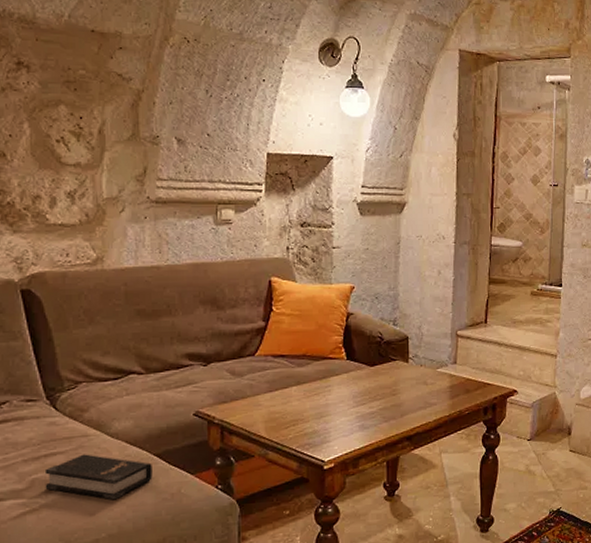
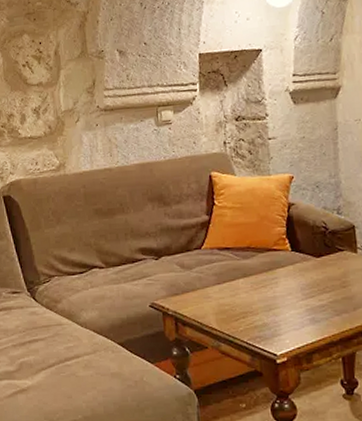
hardback book: present [44,454,153,500] -> none [29,341,118,385]

